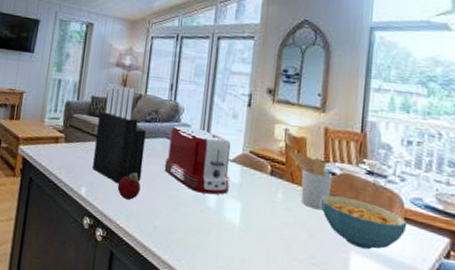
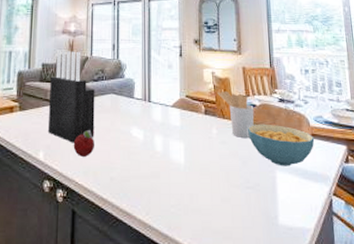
toaster: present [164,125,231,195] -> none [114,81,173,140]

